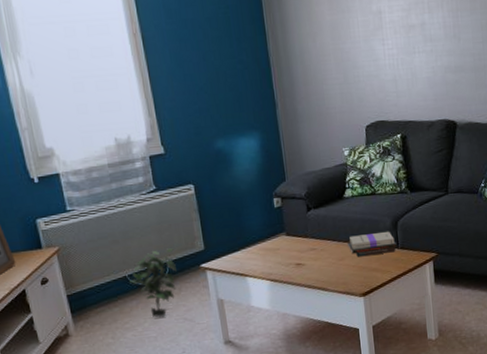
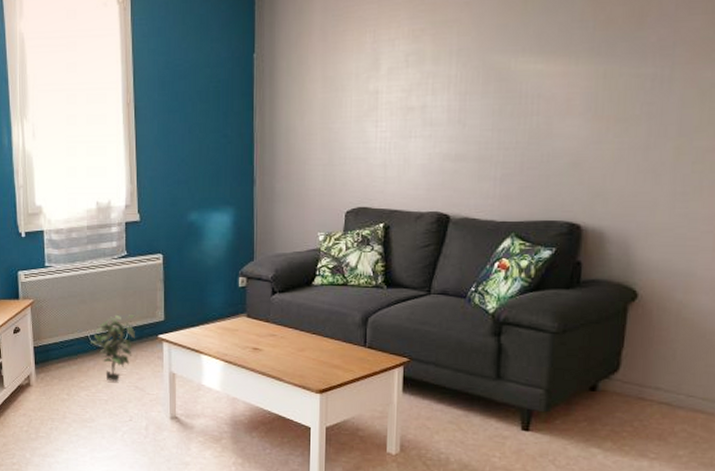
books: present [347,231,398,257] -> none [309,326,365,351]

